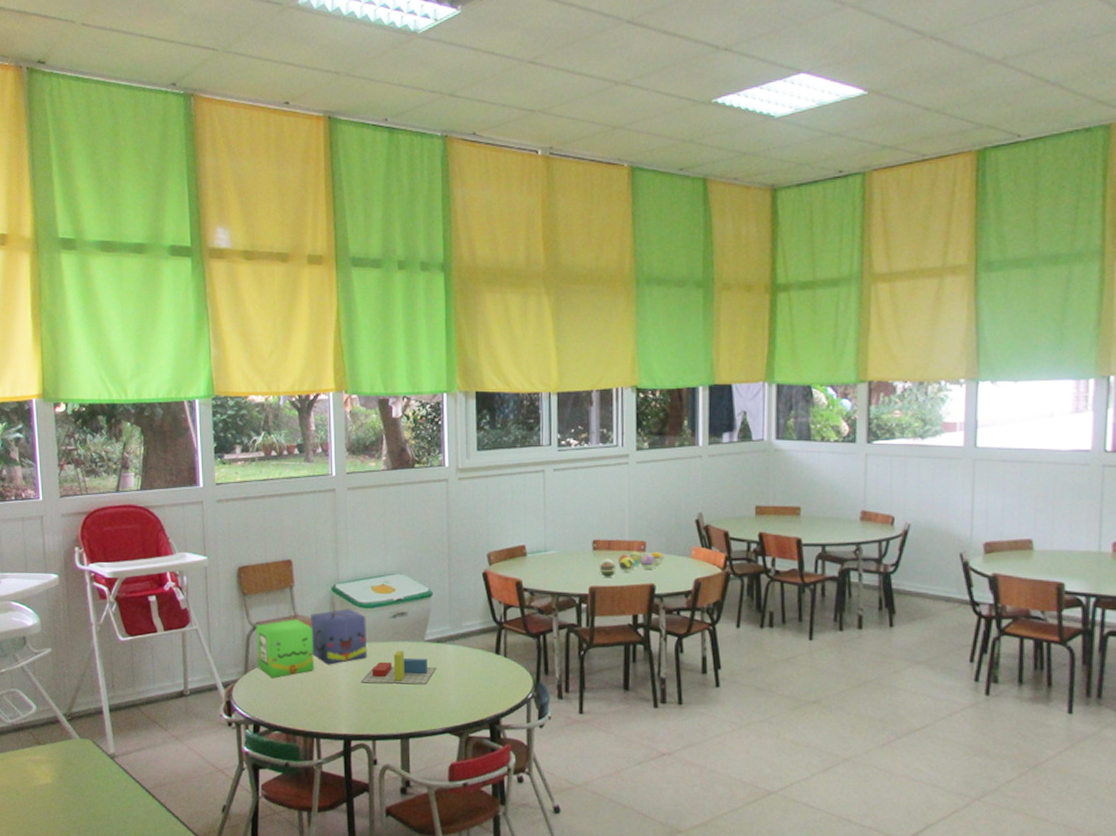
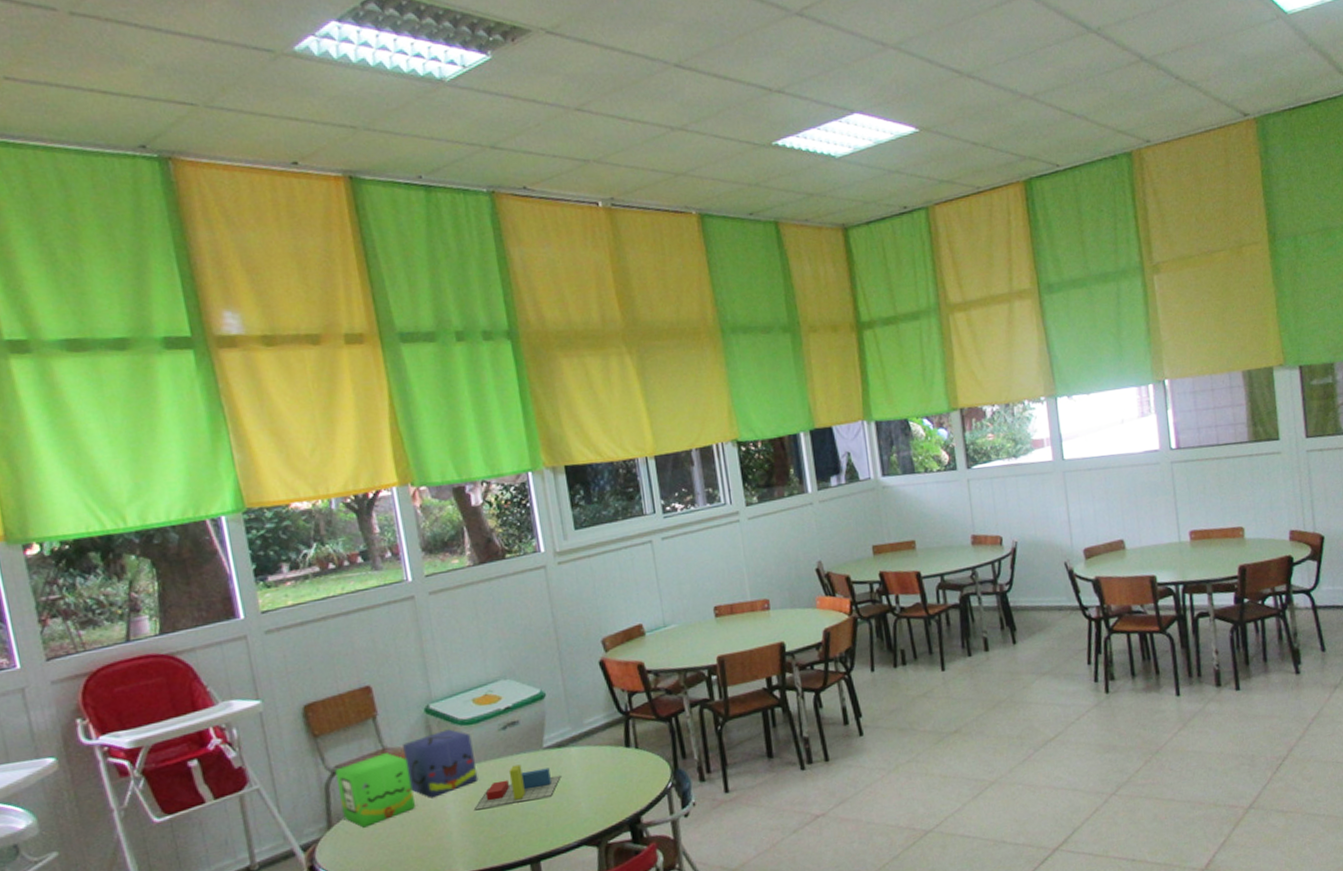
ball: present [599,551,664,577] -> none [723,607,790,643]

